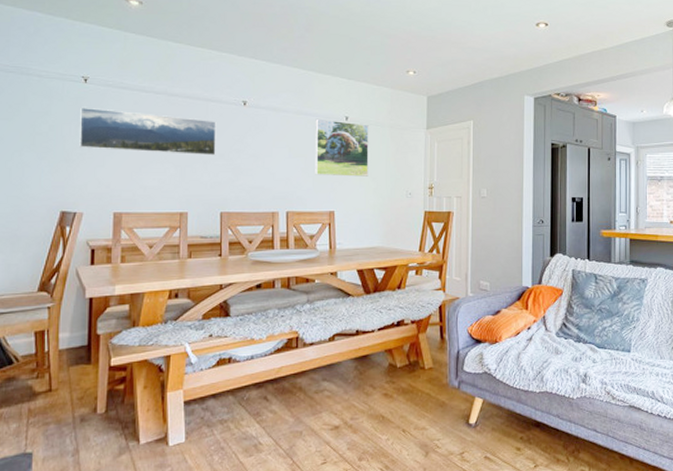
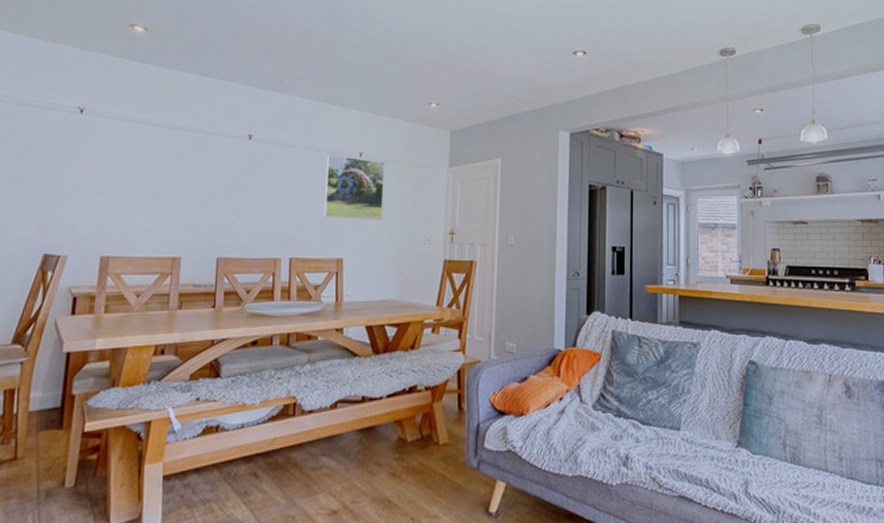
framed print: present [80,107,216,156] -> none [69,140,219,195]

